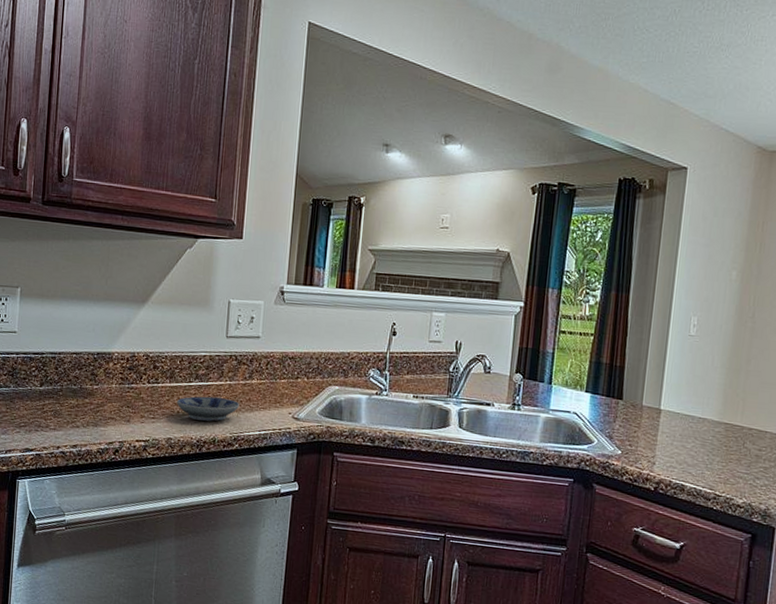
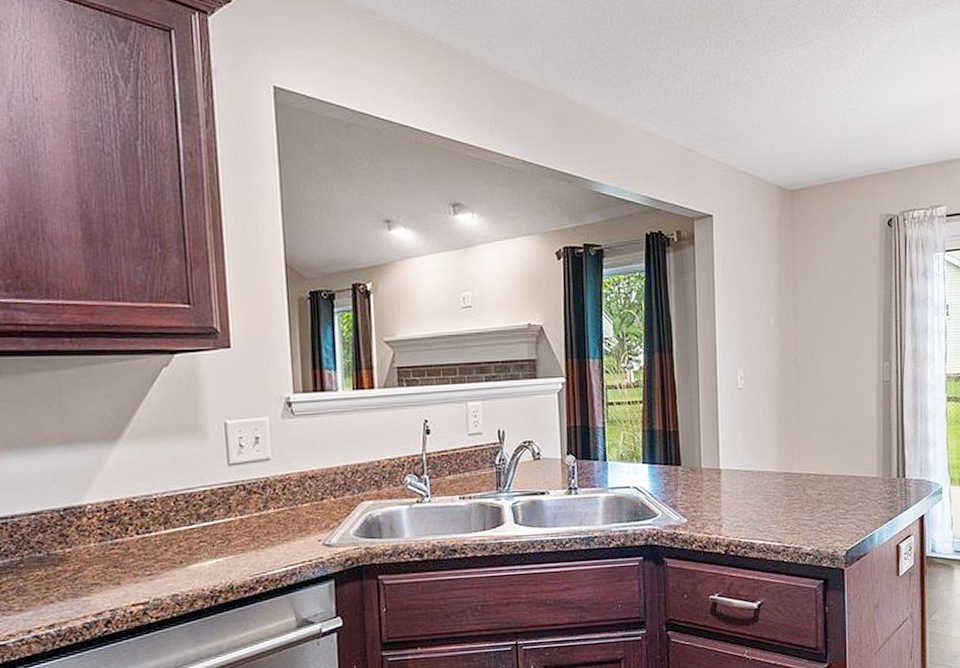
bowl: present [177,396,239,422] -> none [178,536,256,568]

